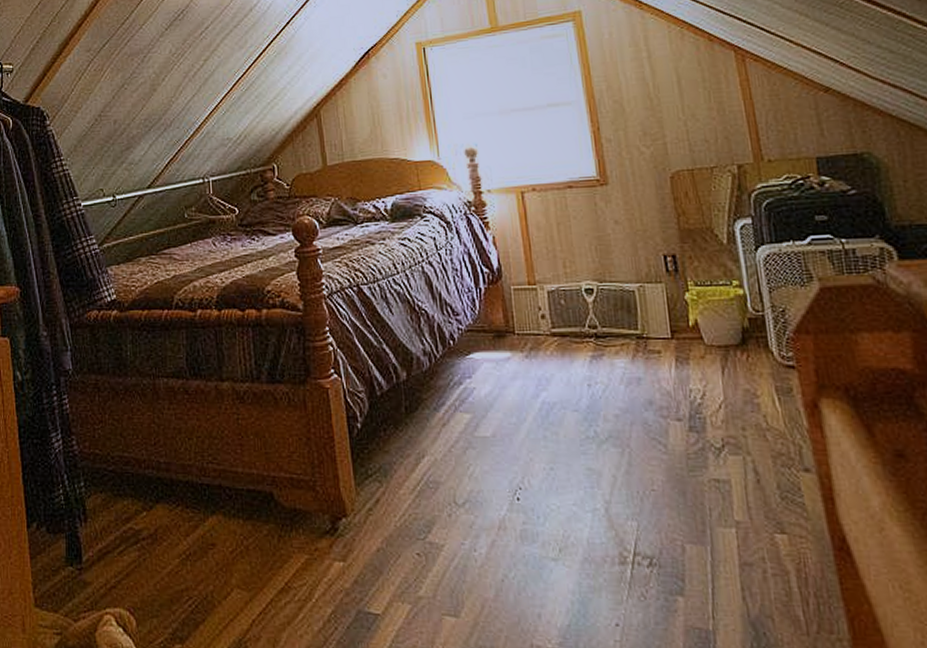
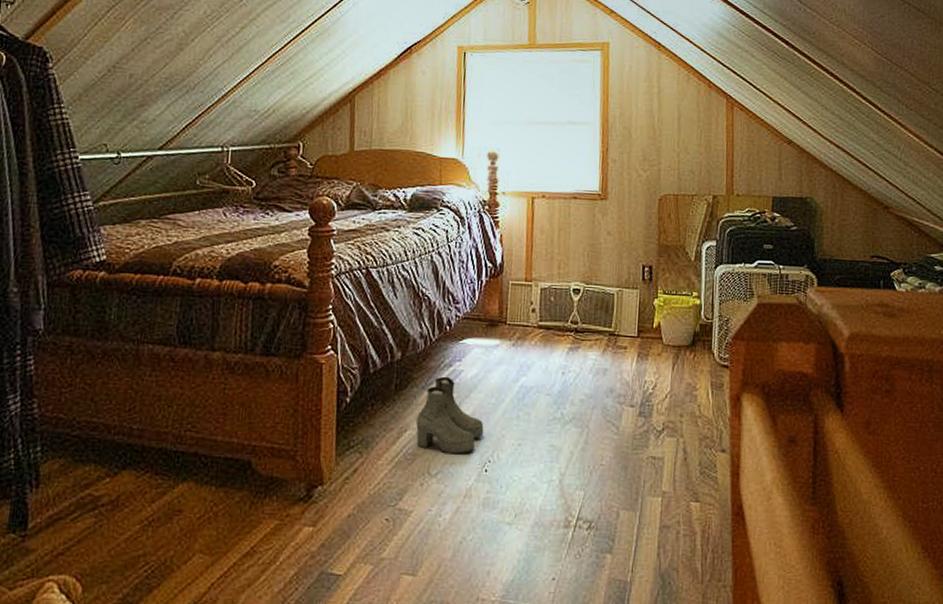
boots: none [433,395,509,481] -> present [416,376,484,455]

